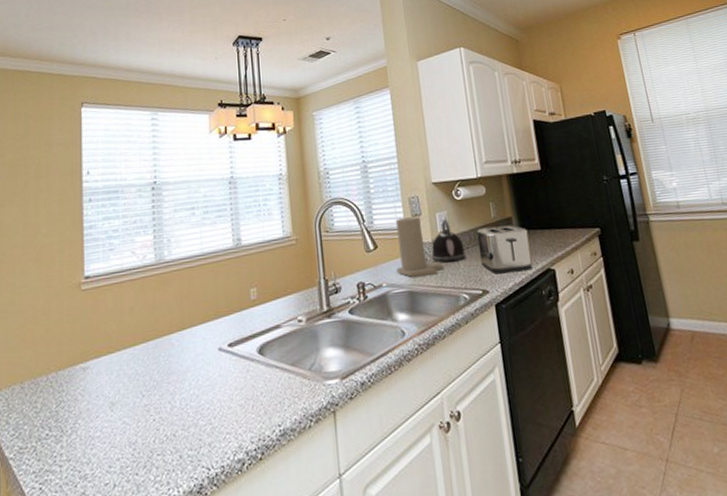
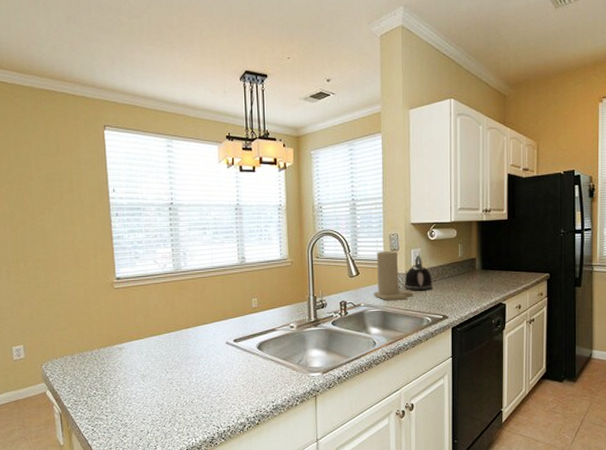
toaster: present [476,225,533,275] -> none [444,265,489,304]

